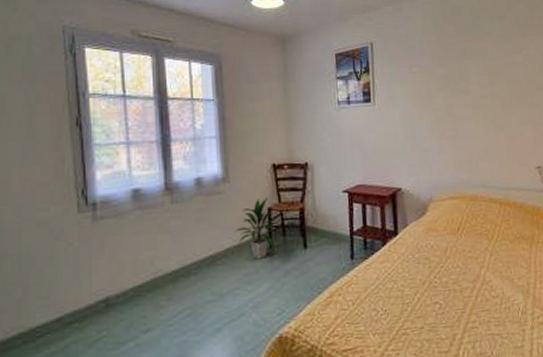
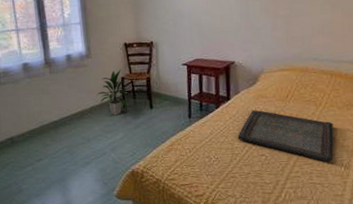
serving tray: none [407,246,510,307] -> present [237,109,334,162]

